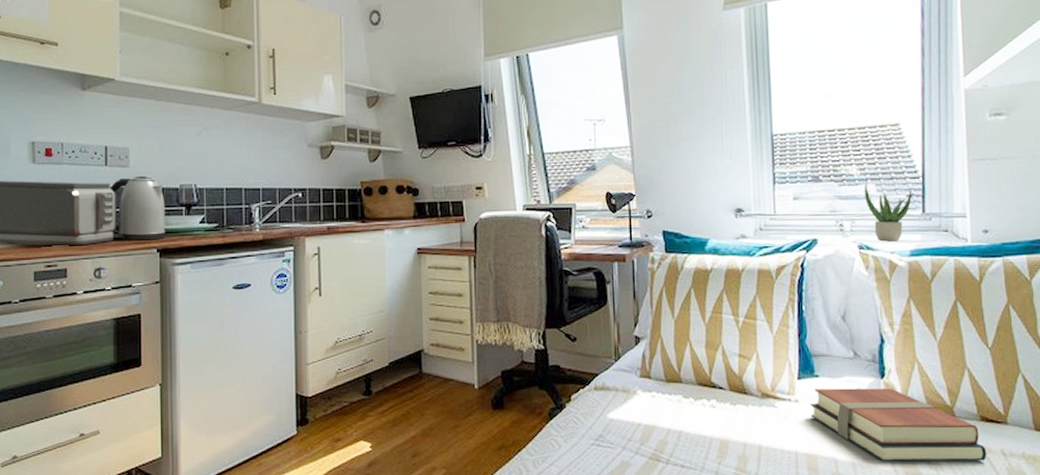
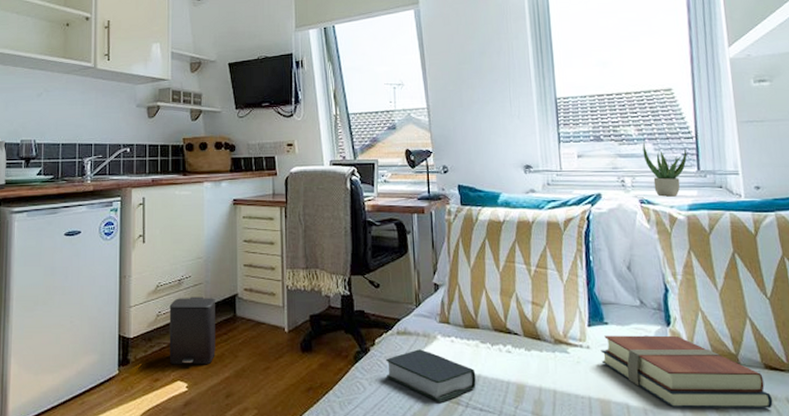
pedal bin: none [350,352,401,424] -> present [169,297,215,365]
book: none [583,405,678,459] -> present [386,349,476,402]

